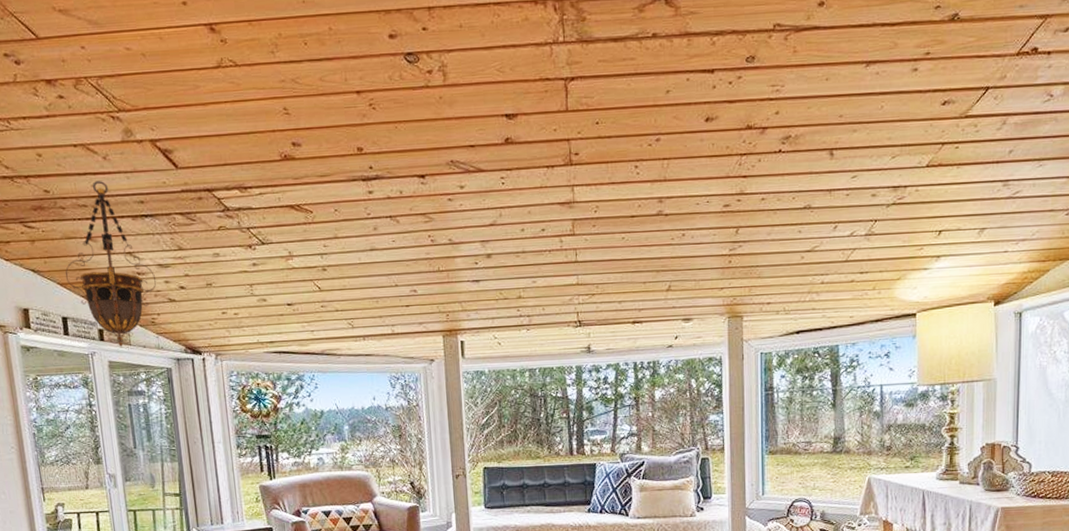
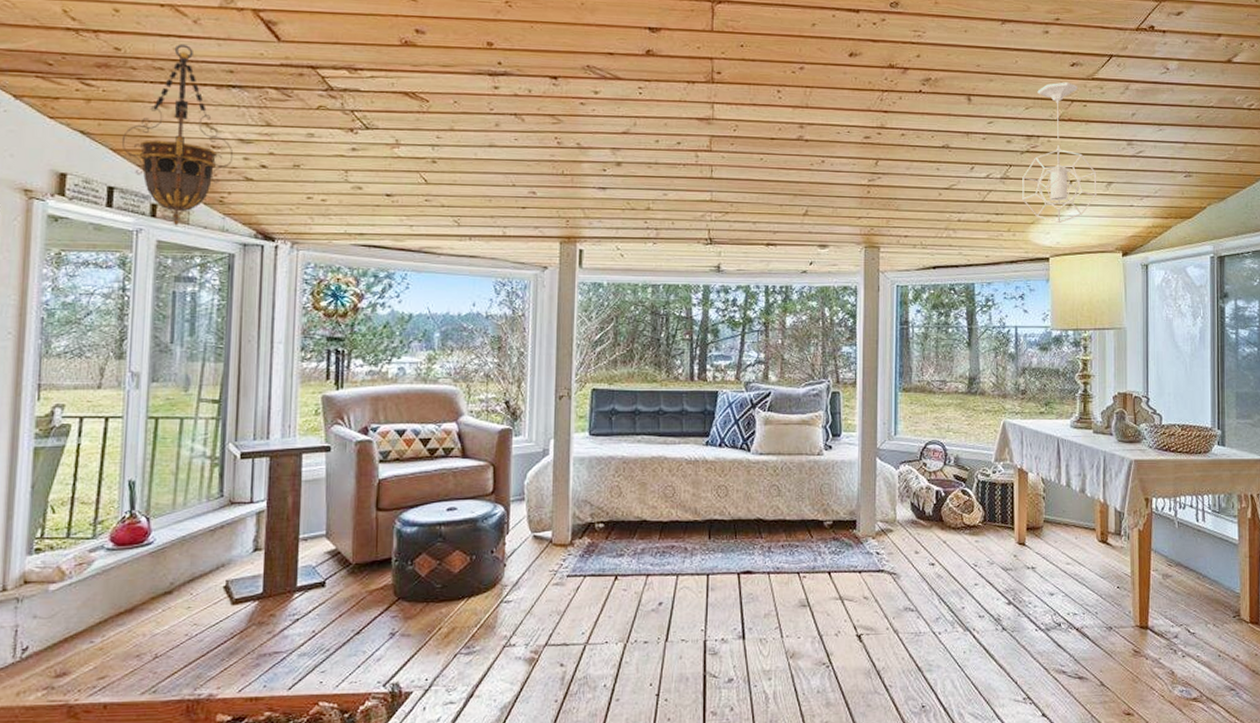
pendant light: none [888,123,969,277] -> present [1022,82,1097,224]

